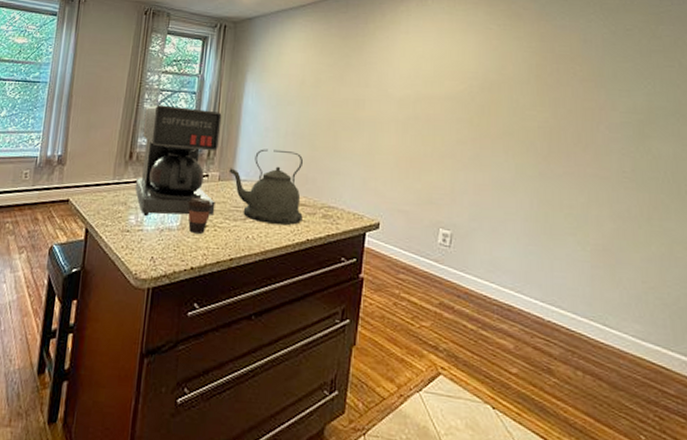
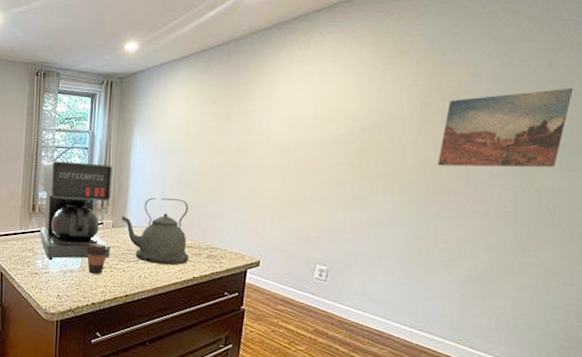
wall art: none [556,58,677,134] -> present [437,88,574,167]

